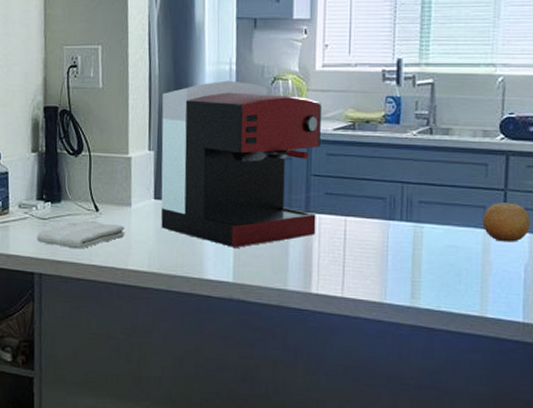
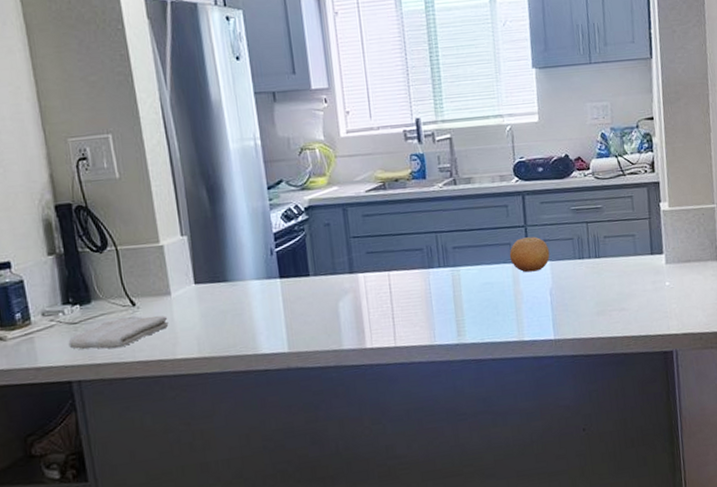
coffee maker: present [161,80,321,248] -> none [188,155,363,319]

